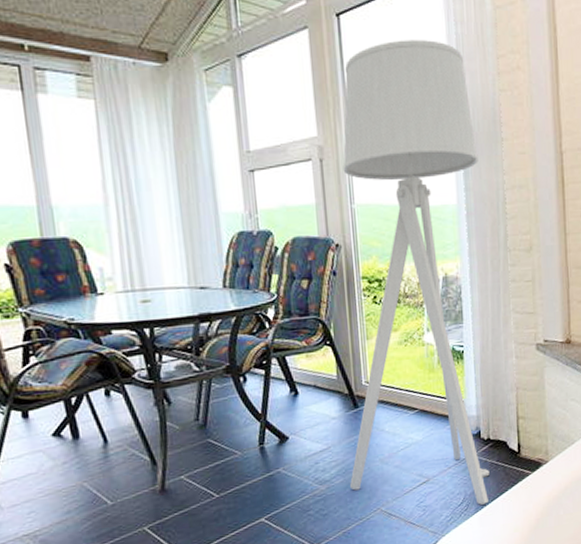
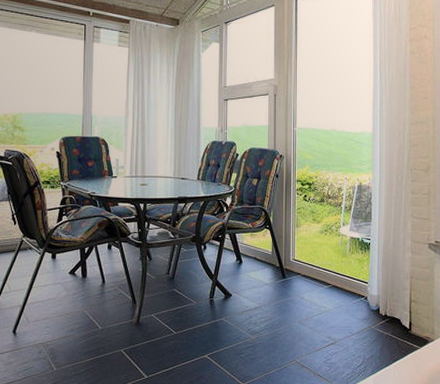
floor lamp: present [343,40,490,505] -> none [274,15,391,369]

